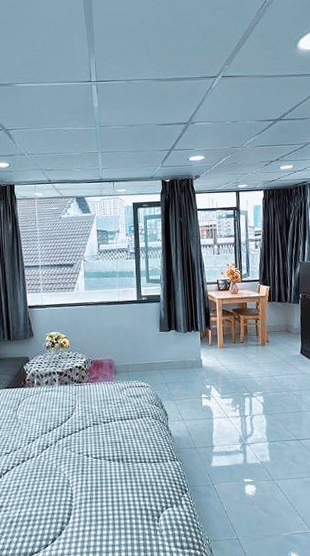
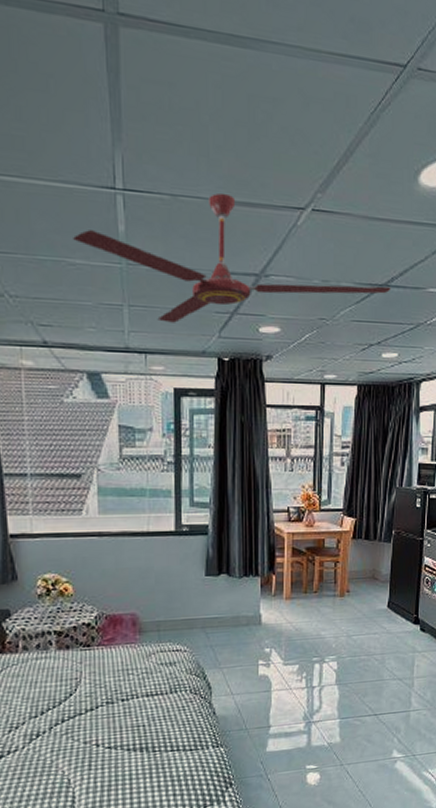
ceiling fan: none [66,74,284,161] -> present [73,192,391,323]

